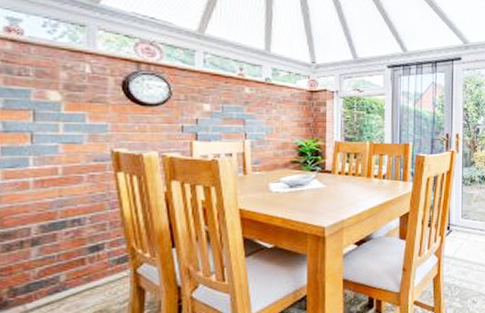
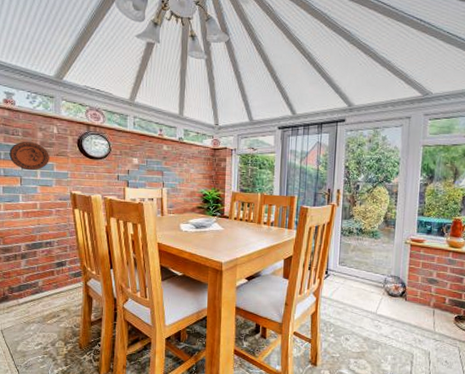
decorative plate: none [13,83,78,124] -> present [9,141,49,171]

